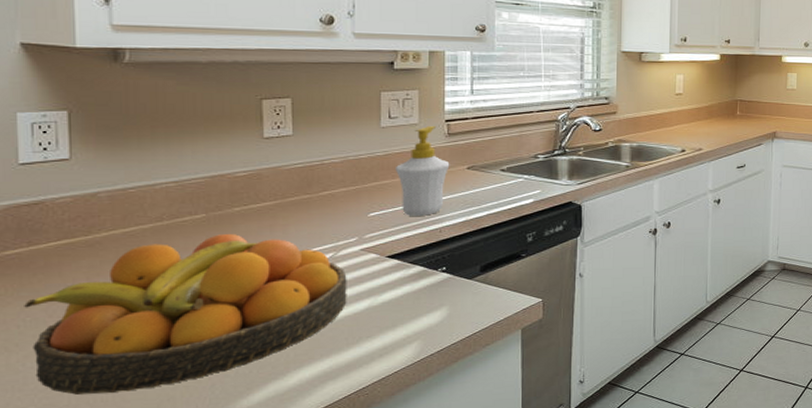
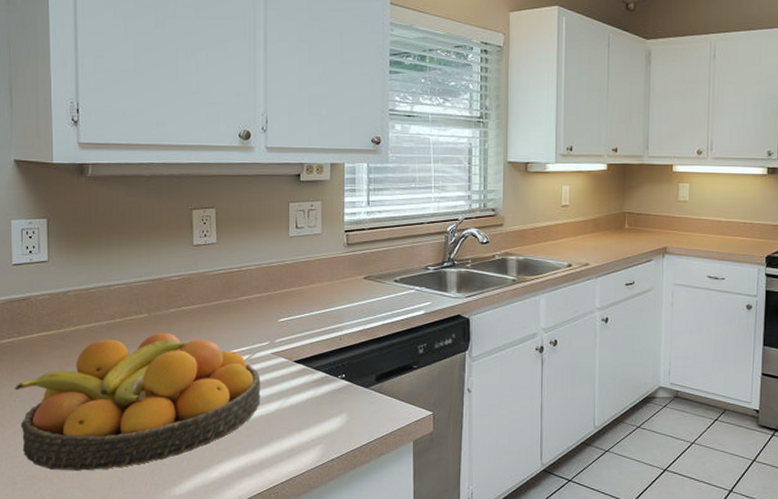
soap bottle: present [395,126,450,216] -> none [301,236,349,323]

